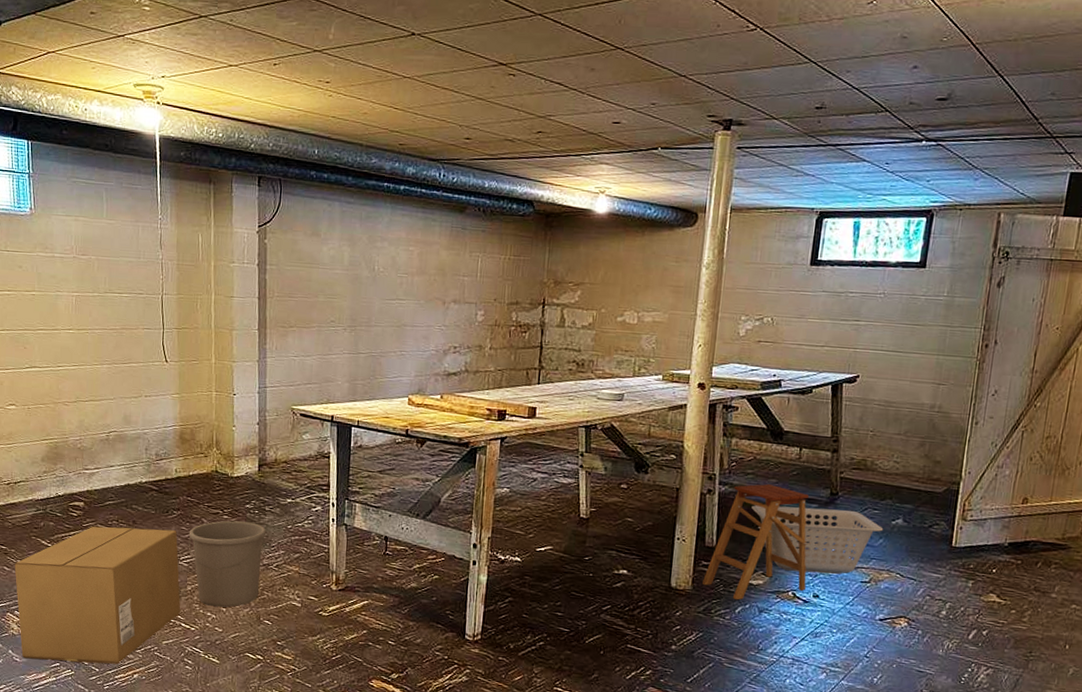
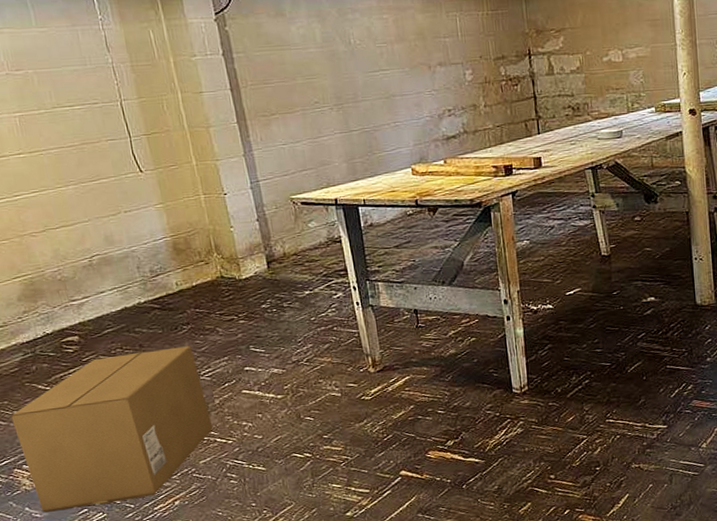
bucket: present [188,520,266,607] -> none [204,322,294,415]

